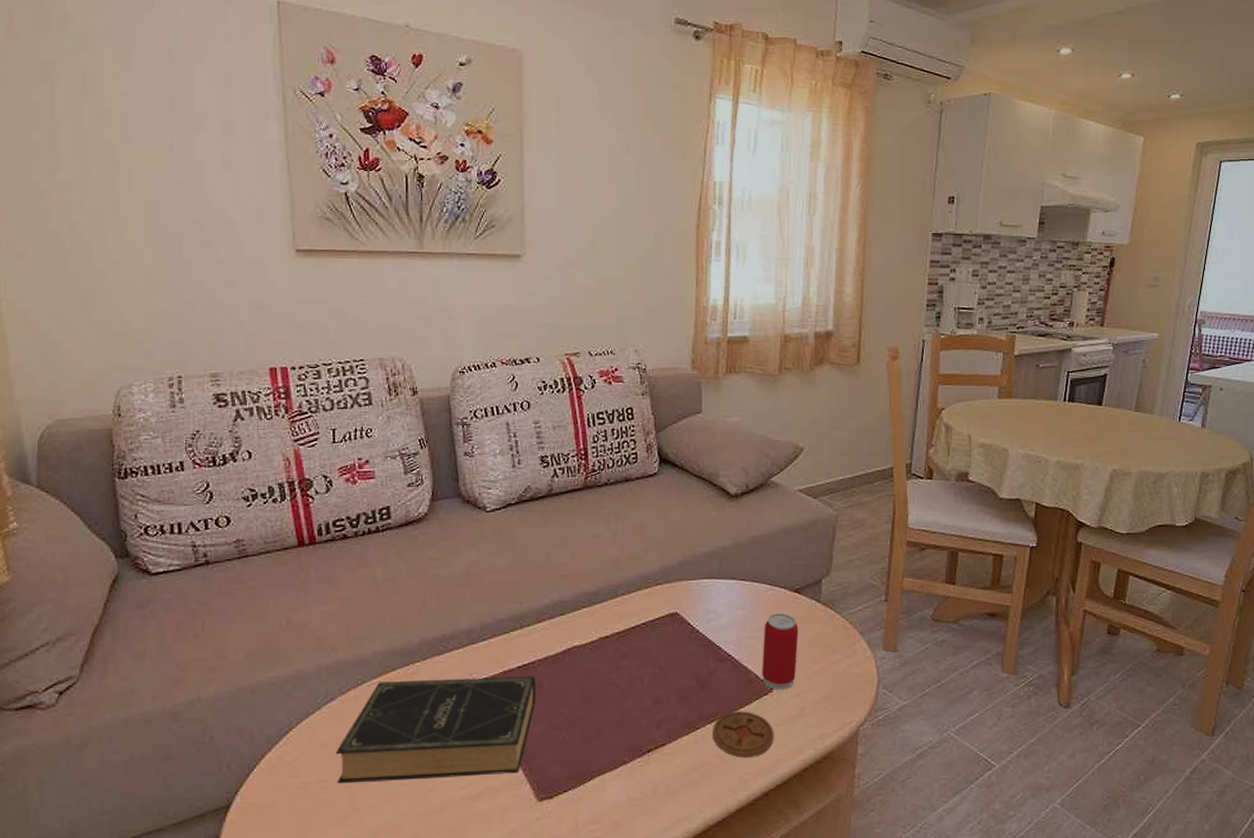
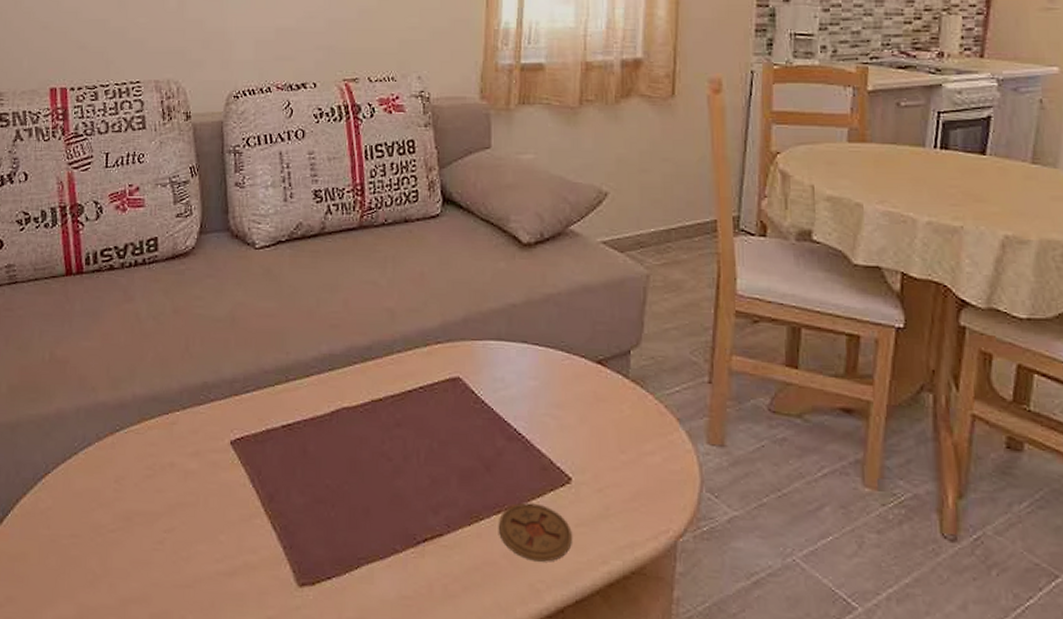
book: present [336,676,536,784] -> none [89,430,301,551]
beverage can: present [762,613,799,690] -> none [558,387,603,482]

